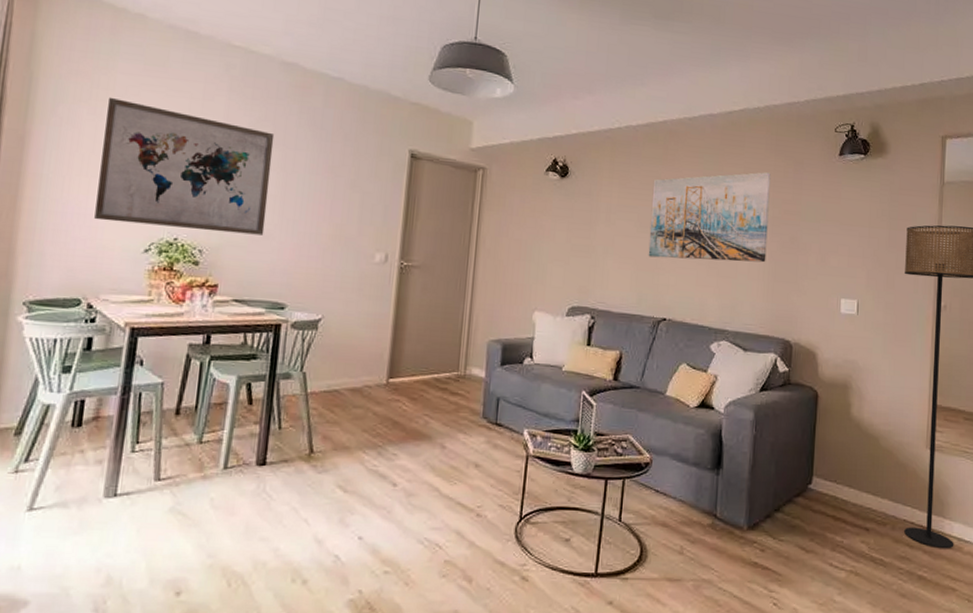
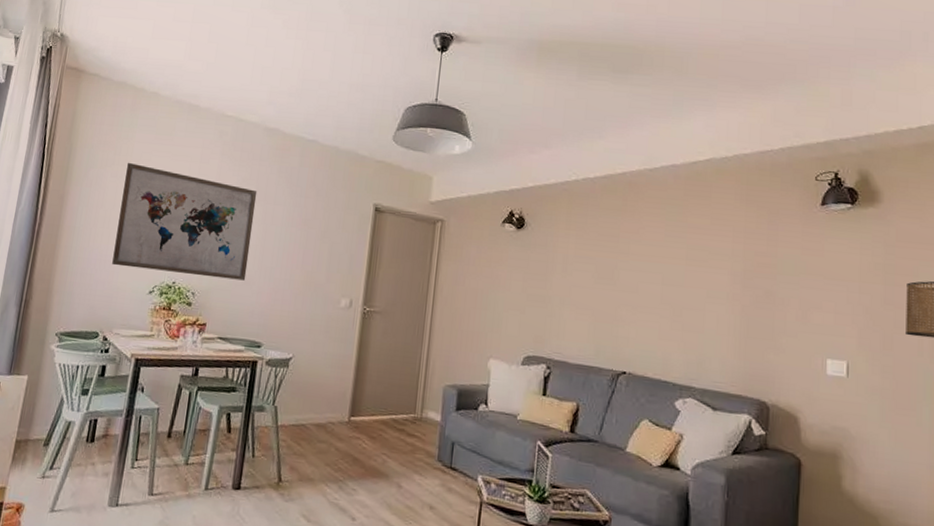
wall art: present [648,172,771,263] -> none [606,223,742,318]

